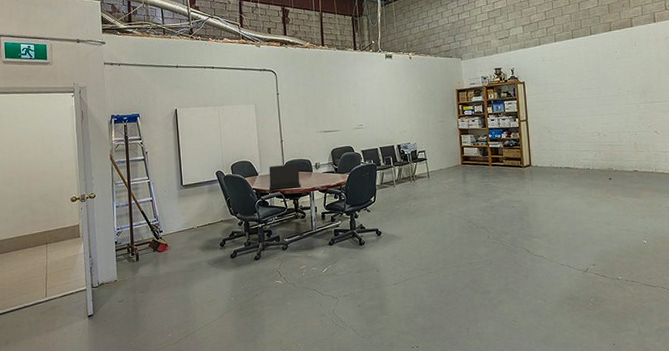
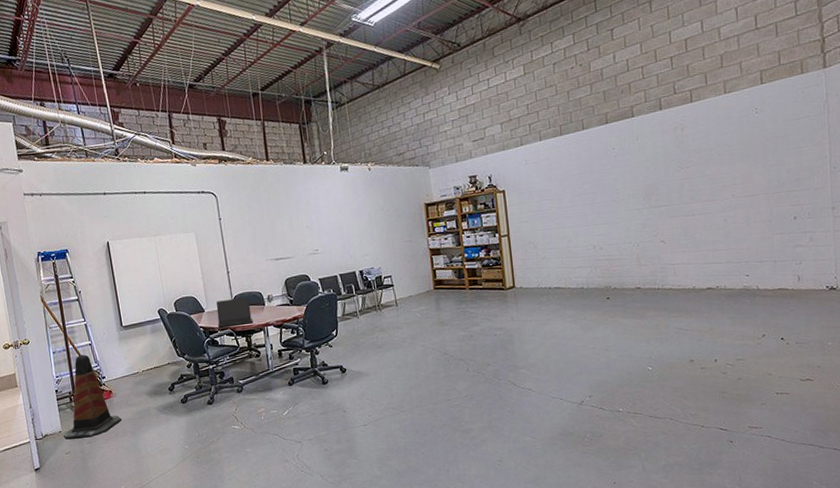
traffic cone: none [119,210,174,288] -> present [64,354,121,440]

